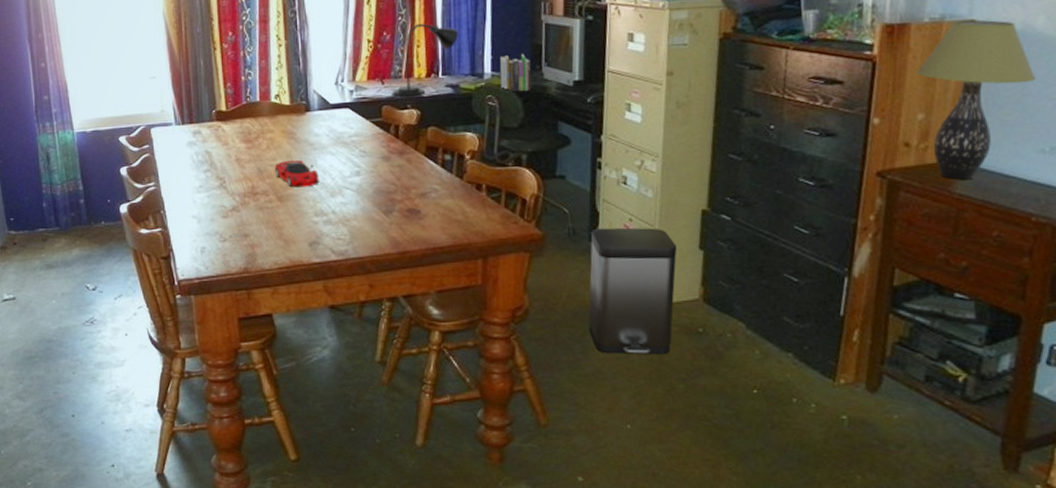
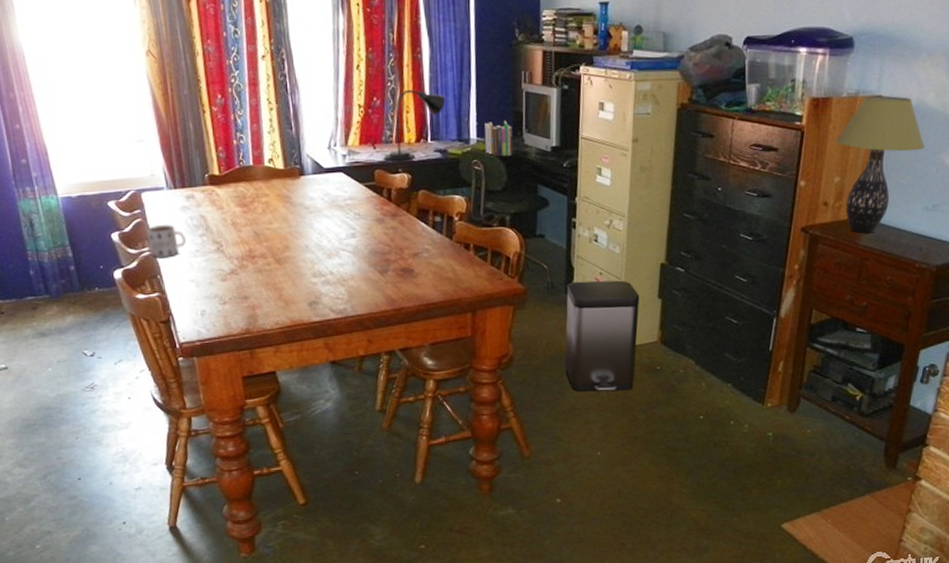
mug: none [153,160,191,194] -> present [146,225,187,258]
toy car: present [274,159,320,188] -> none [271,223,316,250]

